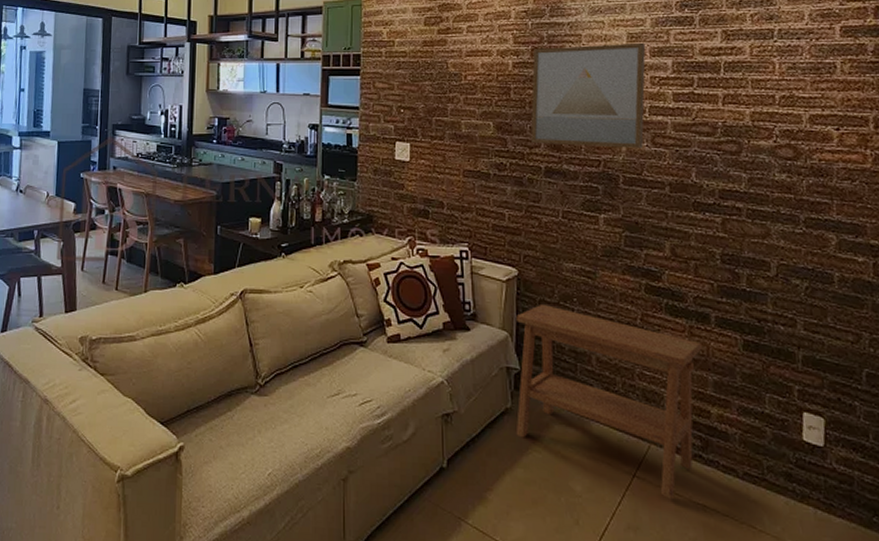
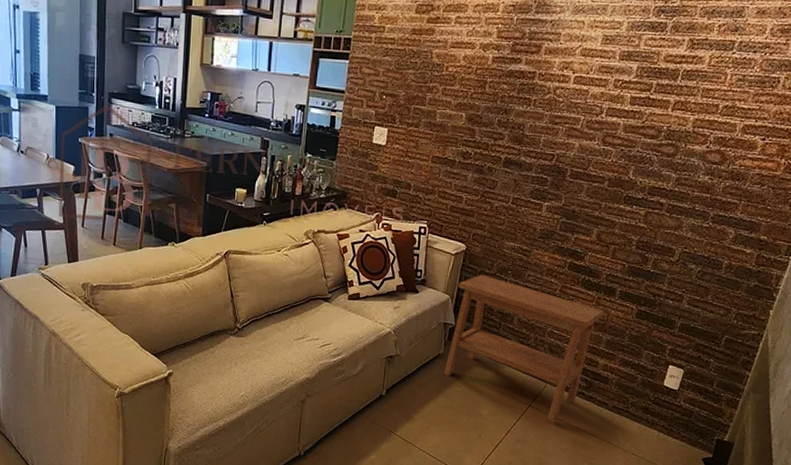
wall art: present [531,42,646,148] -> none [497,44,618,146]

